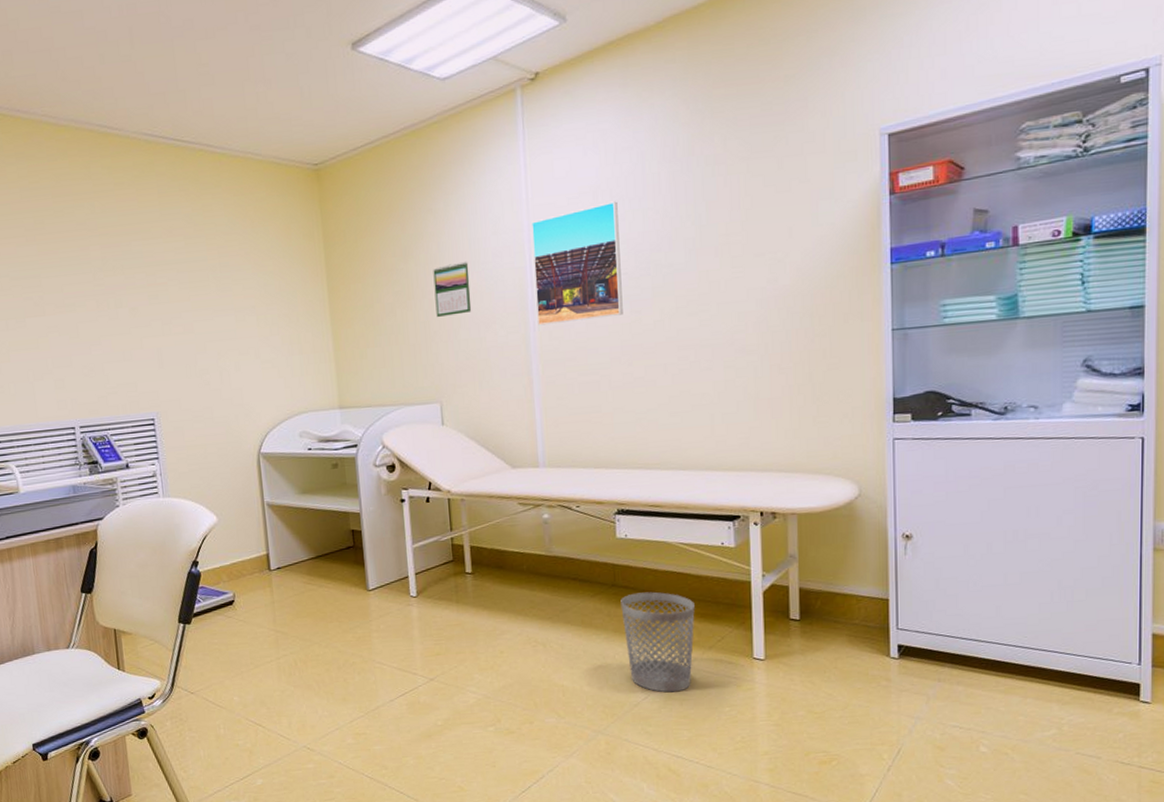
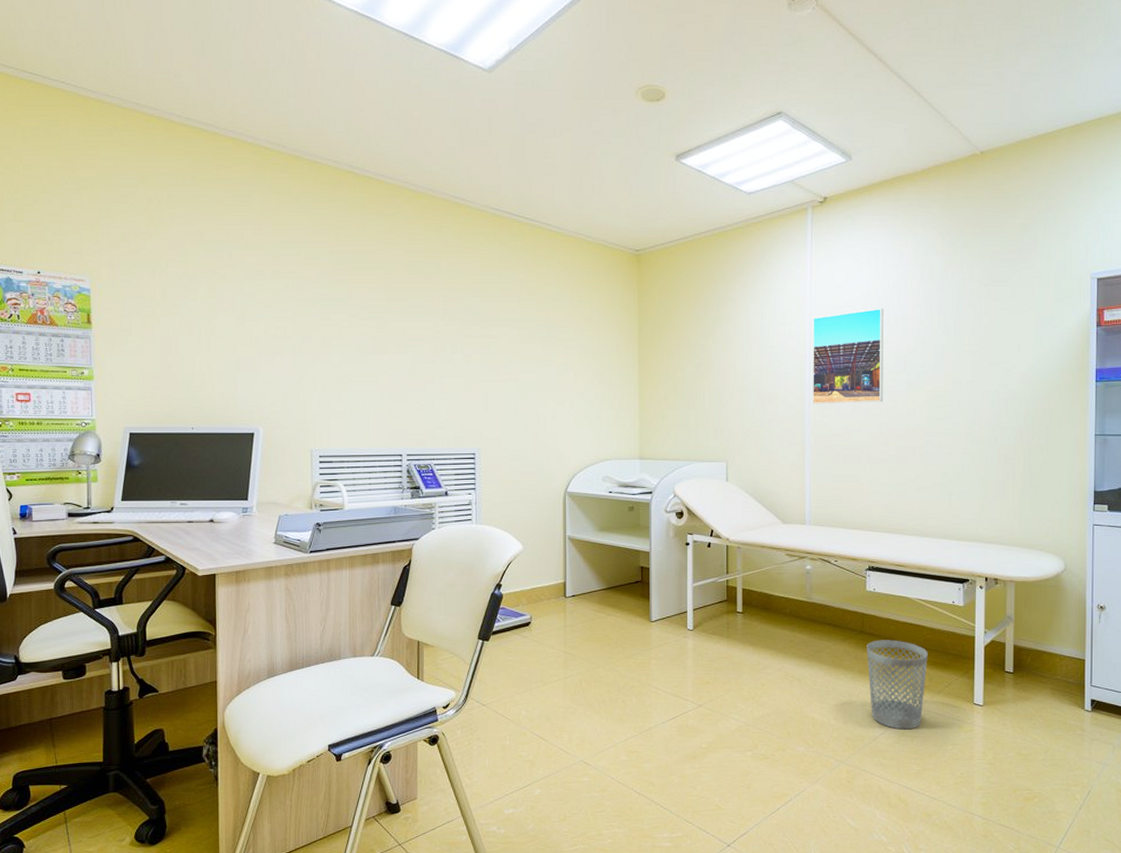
calendar: present [433,261,472,317] -> none [729,344,759,388]

